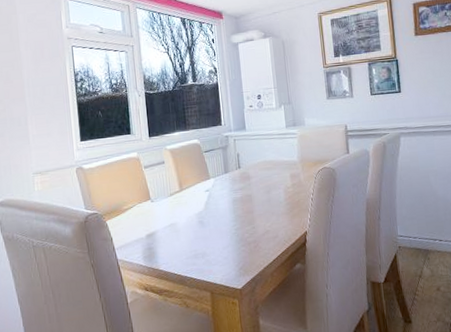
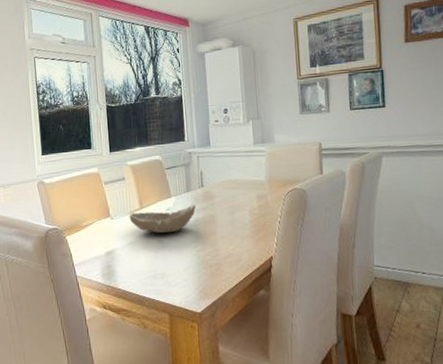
bowl: none [169,185,234,214] -> present [129,204,196,234]

